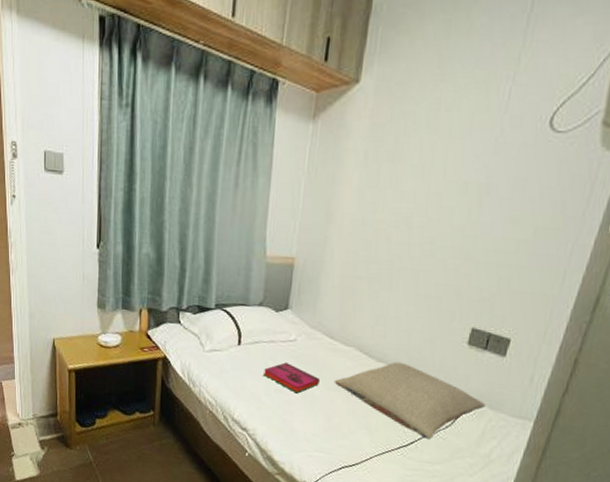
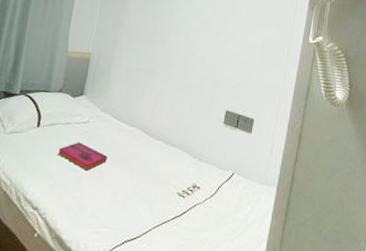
pillow: present [334,361,485,439] -> none [119,139,240,208]

